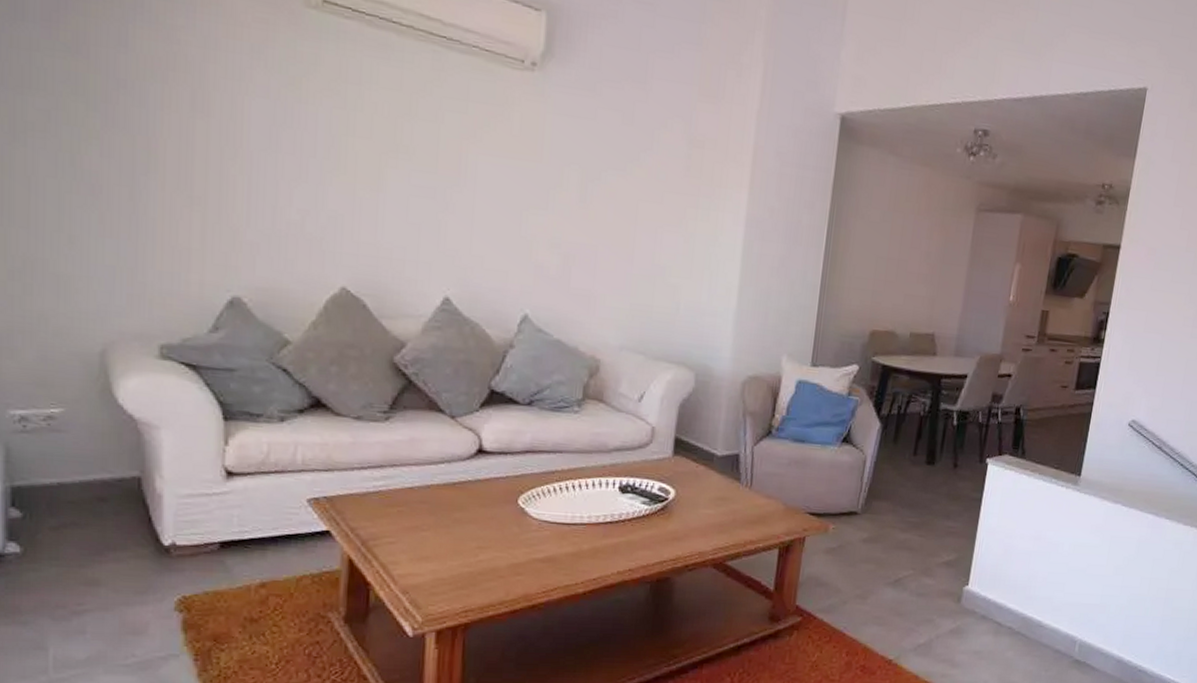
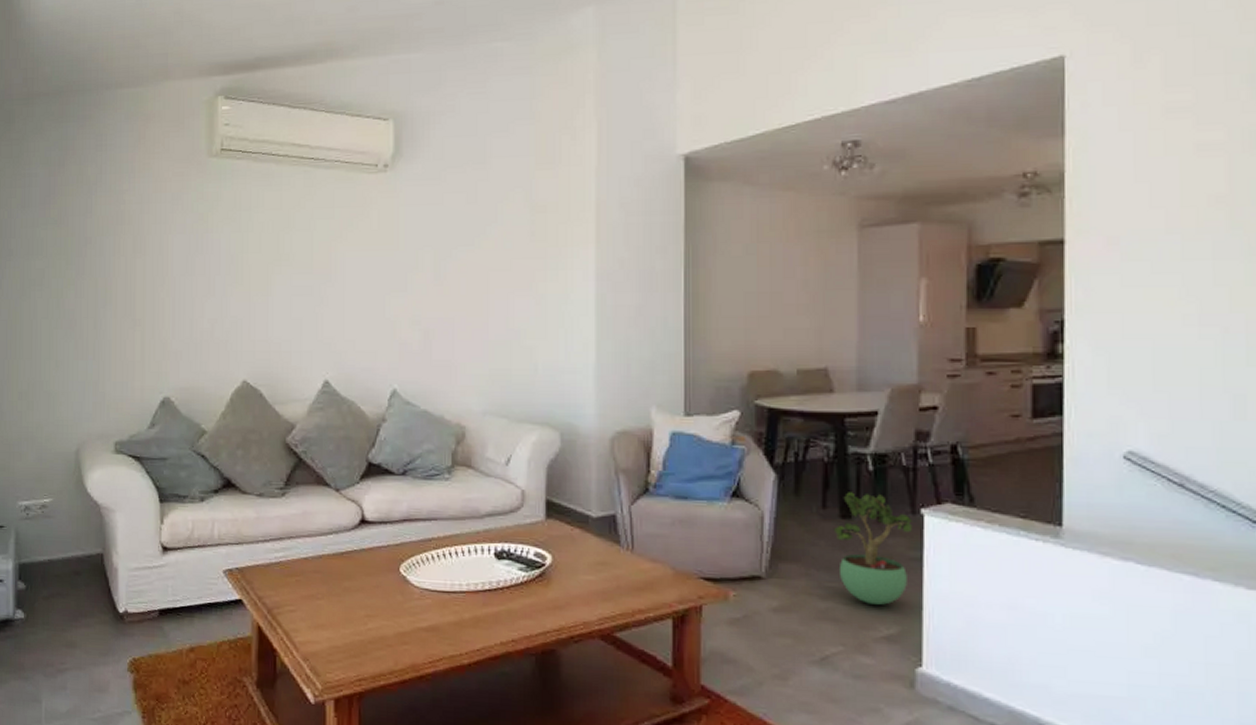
potted plant: none [918,442,980,536] -> present [833,492,913,605]

